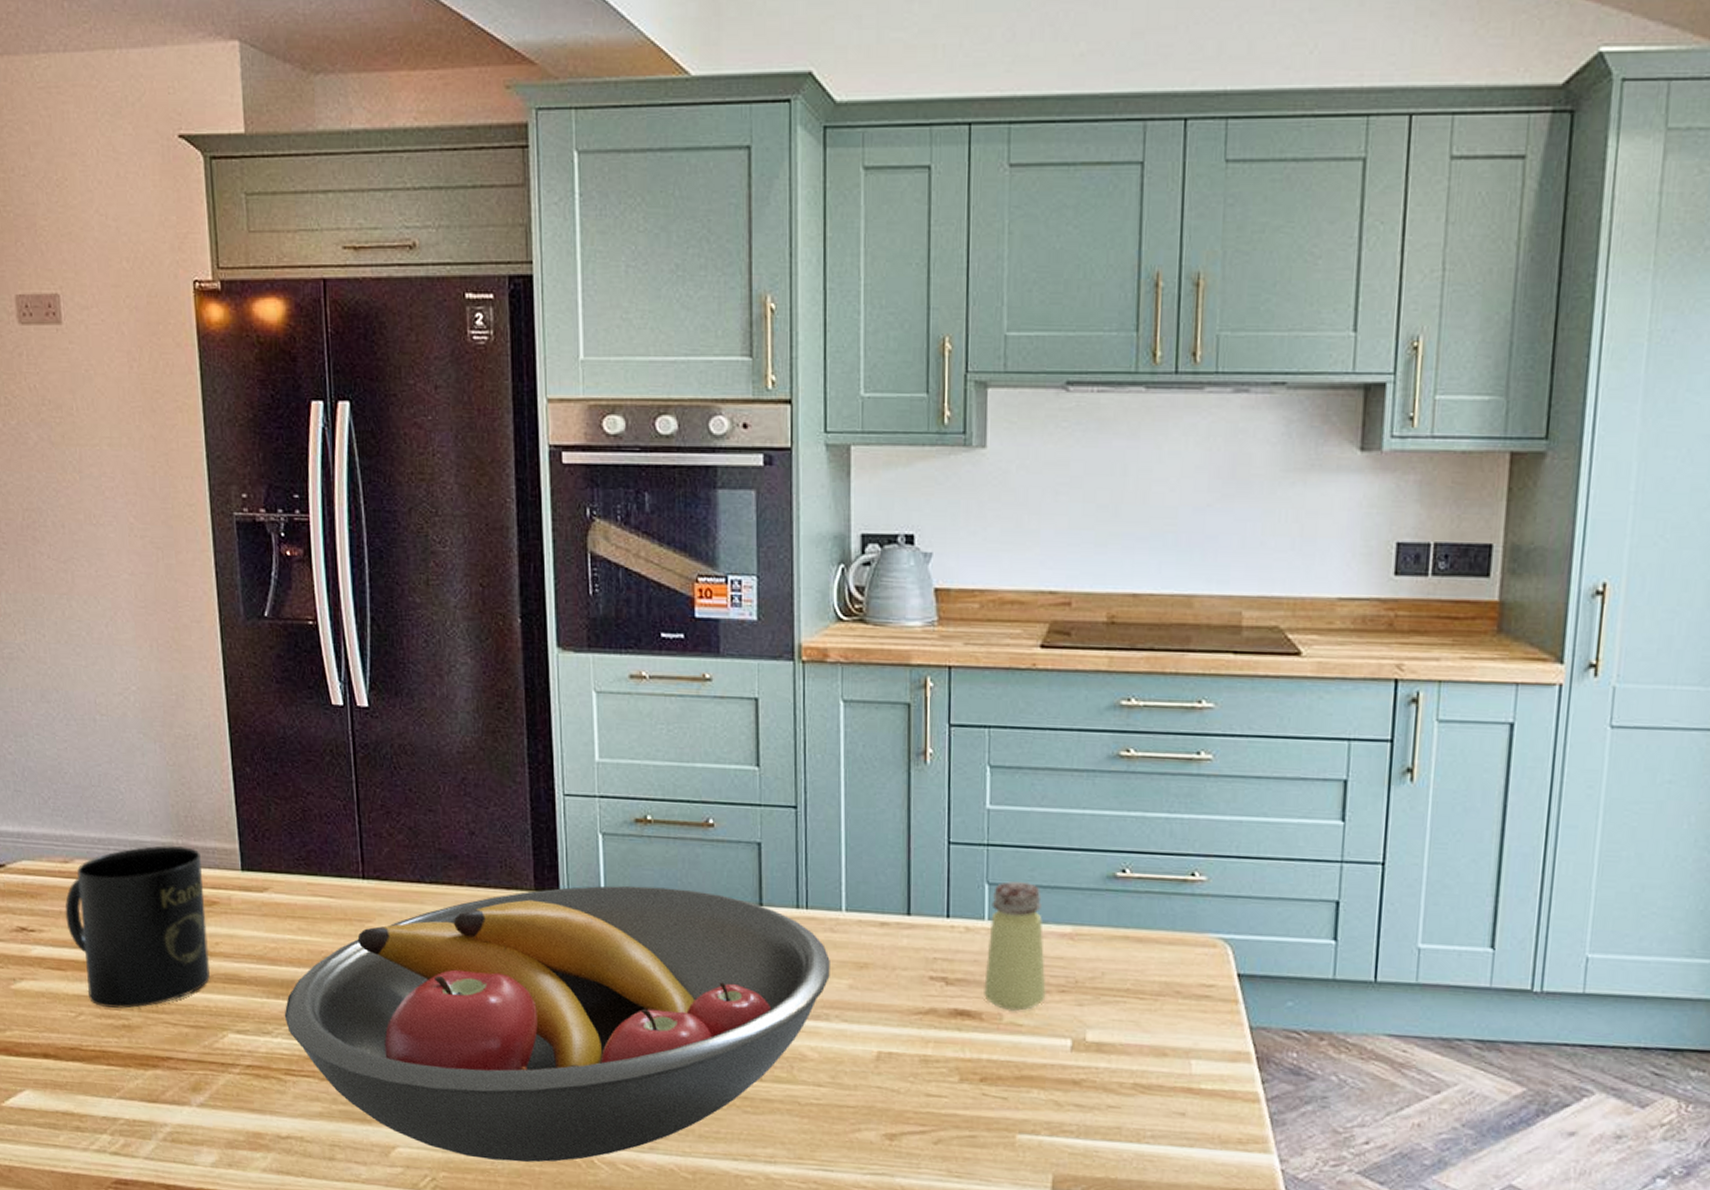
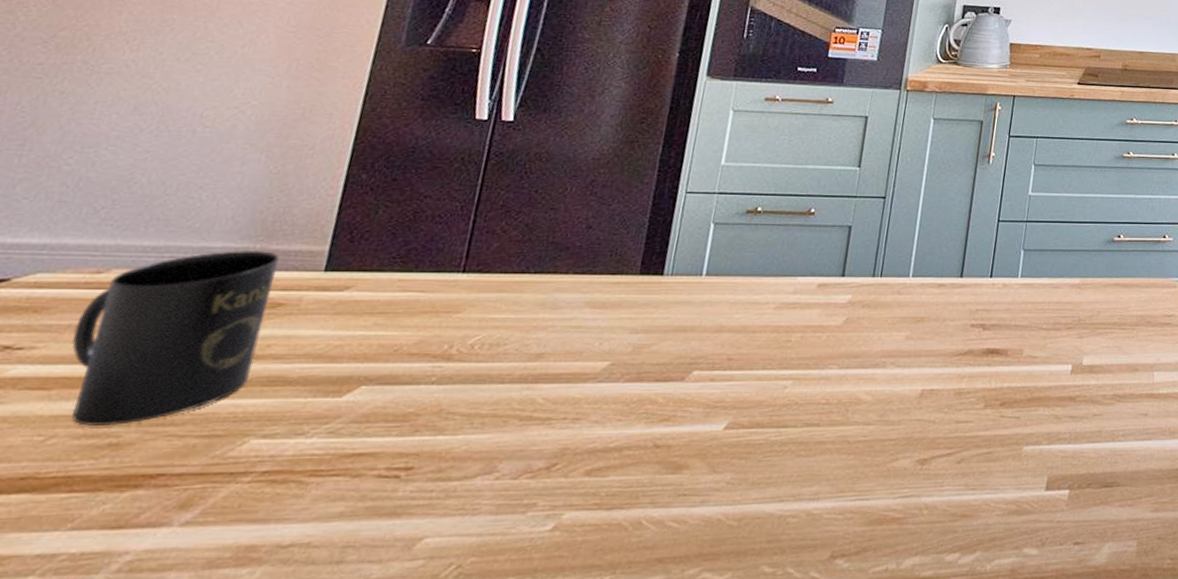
fruit bowl: present [284,885,830,1163] -> none [328,266,894,537]
saltshaker: present [984,881,1046,1012] -> none [1011,248,1061,347]

